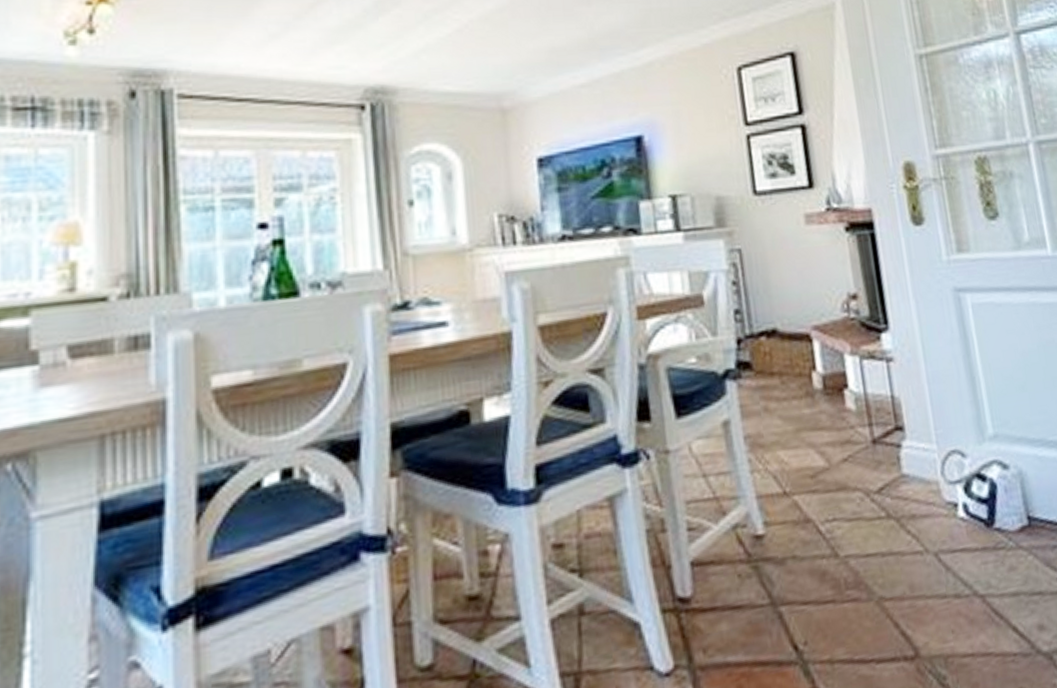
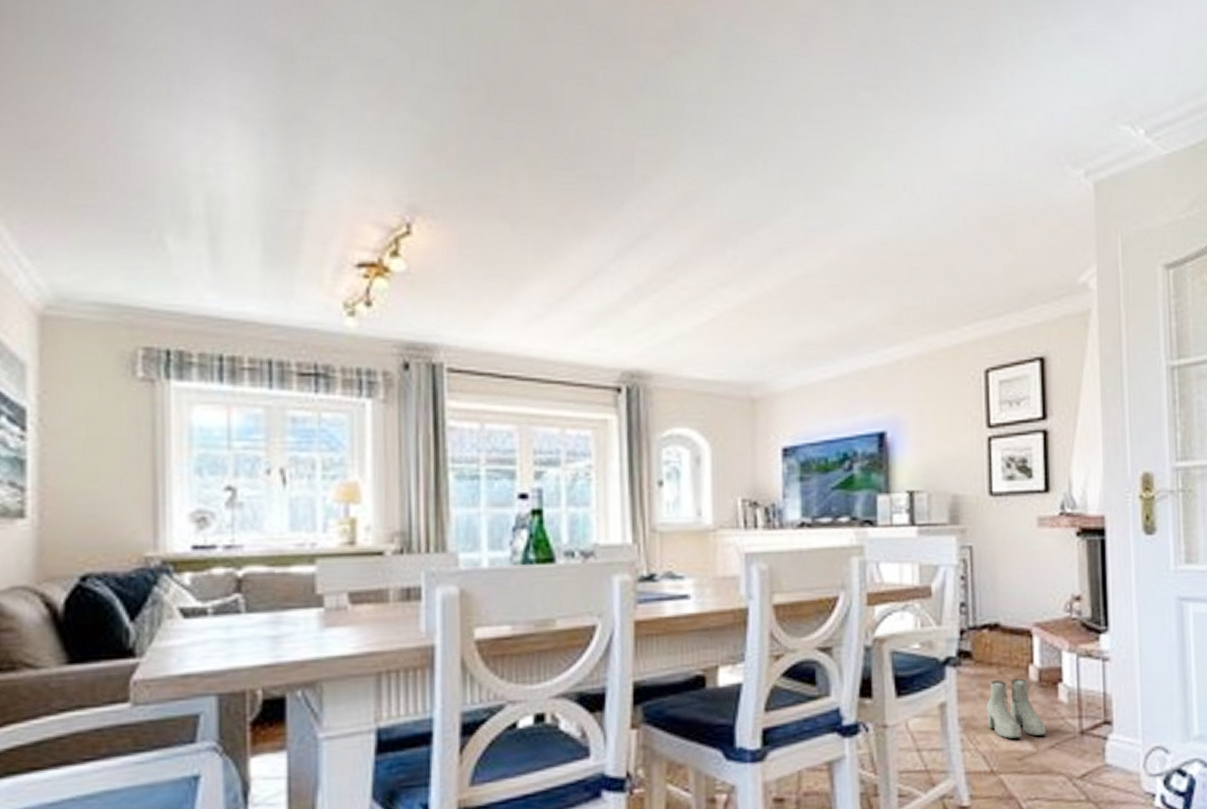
boots: none [771,386,837,455] -> present [986,678,1046,739]

